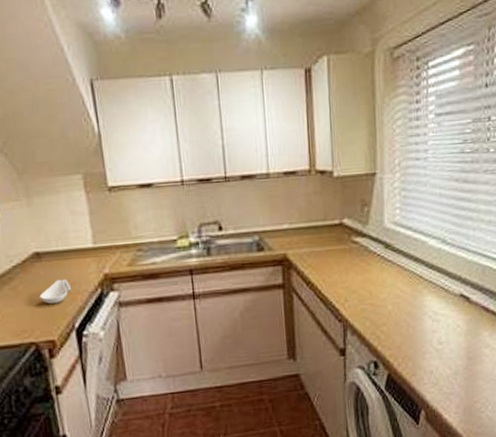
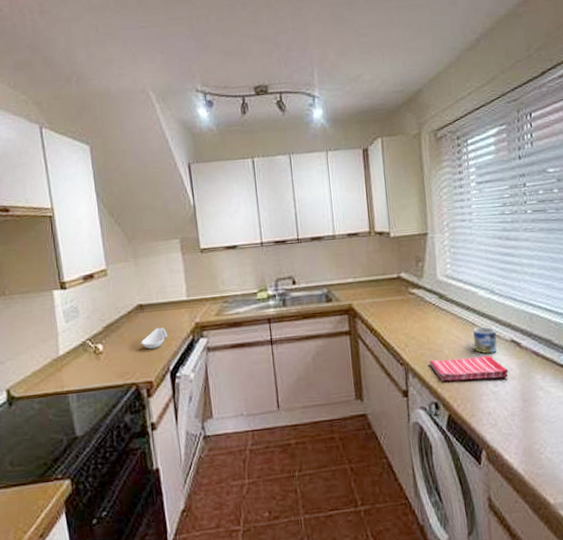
dish towel: none [370,311,456,339] -> present [428,355,509,382]
mug: none [419,279,445,310] -> present [473,326,498,354]

